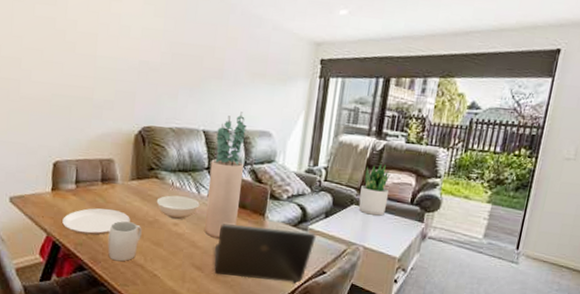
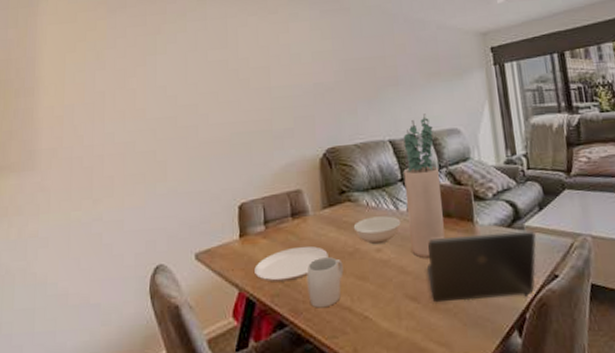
planter: present [358,164,390,216] -> none [567,139,603,198]

